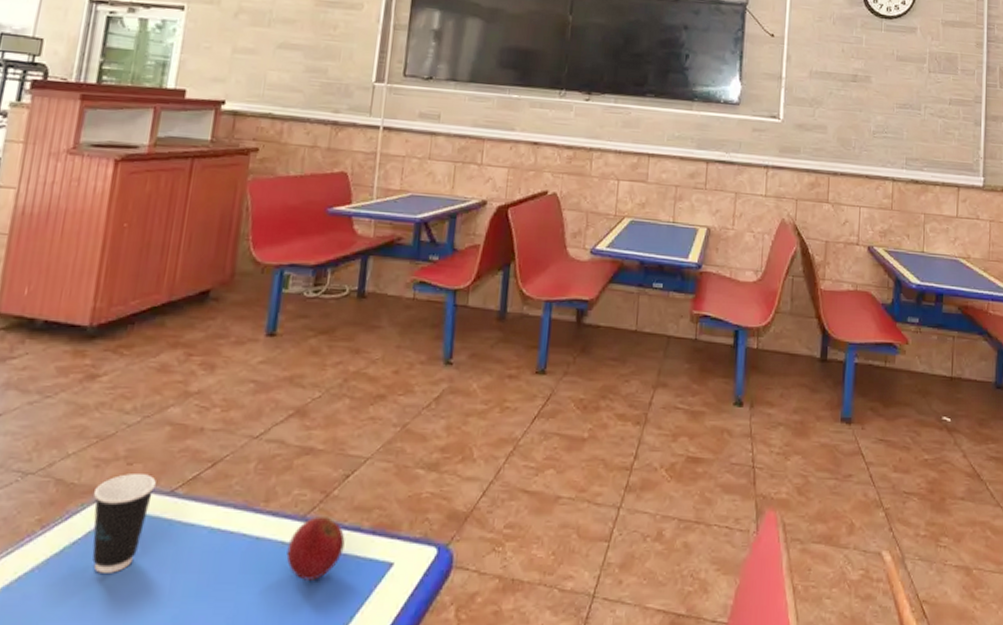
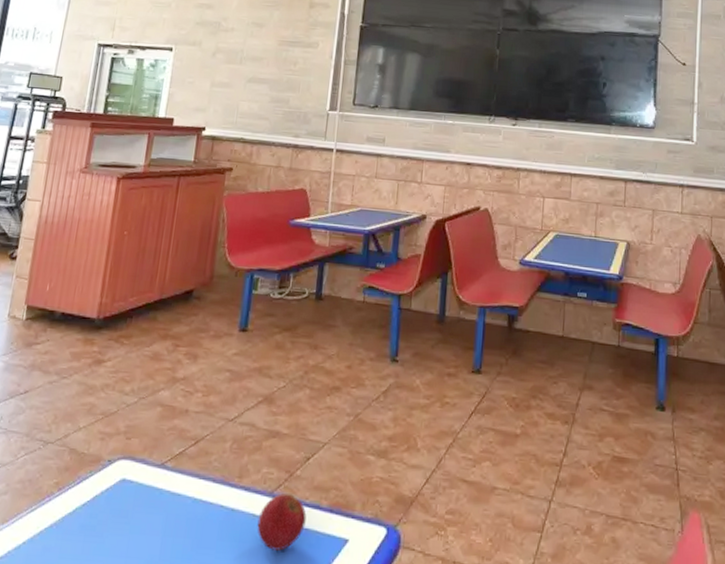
dixie cup: present [92,474,156,573] -> none [98,447,150,533]

